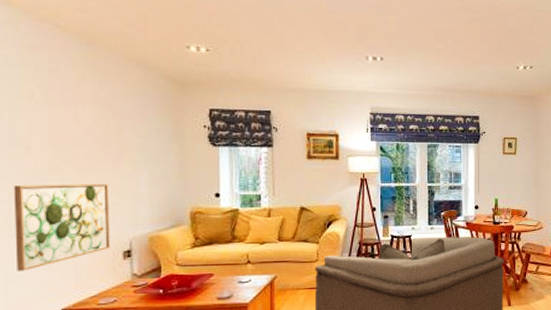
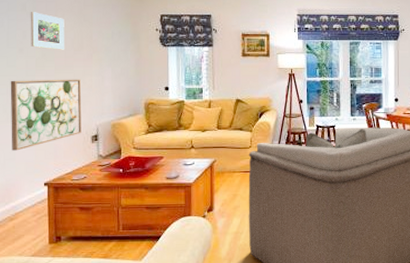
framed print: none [39,101,86,149] -> present [30,12,64,50]

